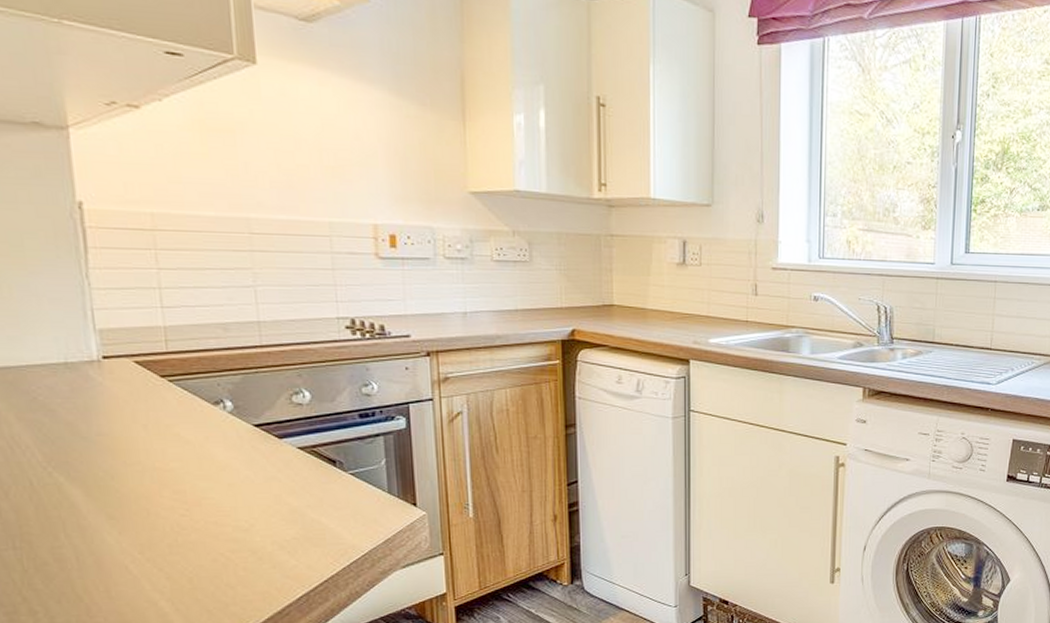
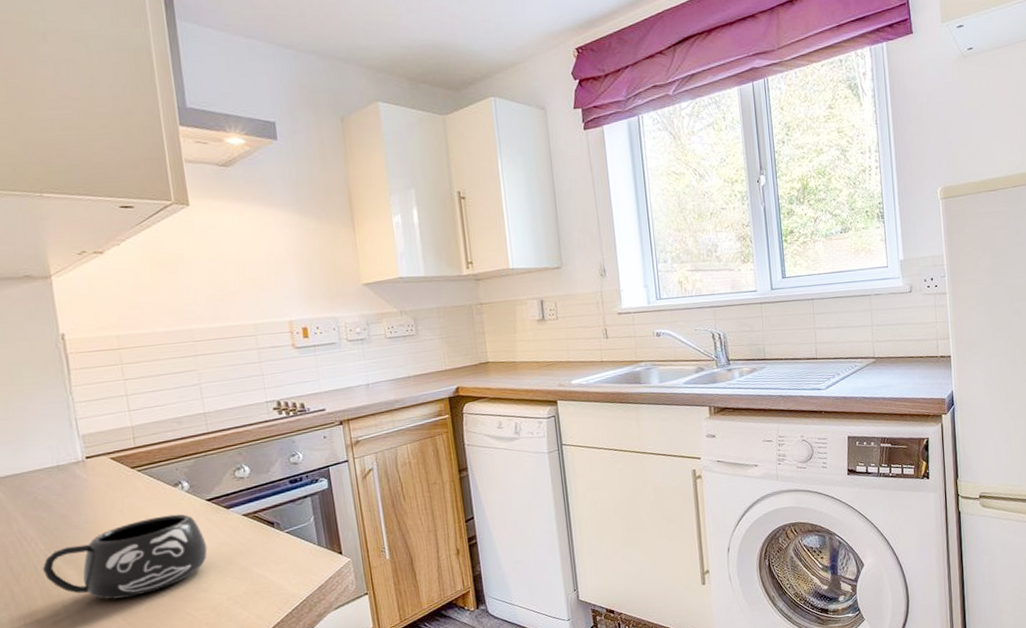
mug: none [38,437,251,529] -> present [42,514,208,600]

